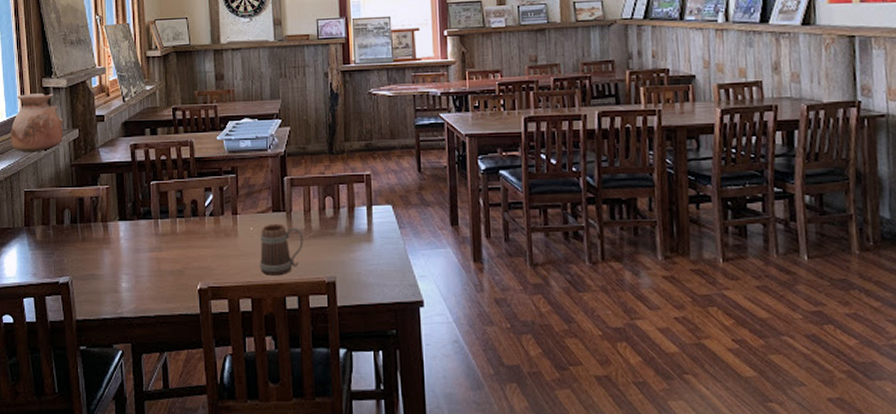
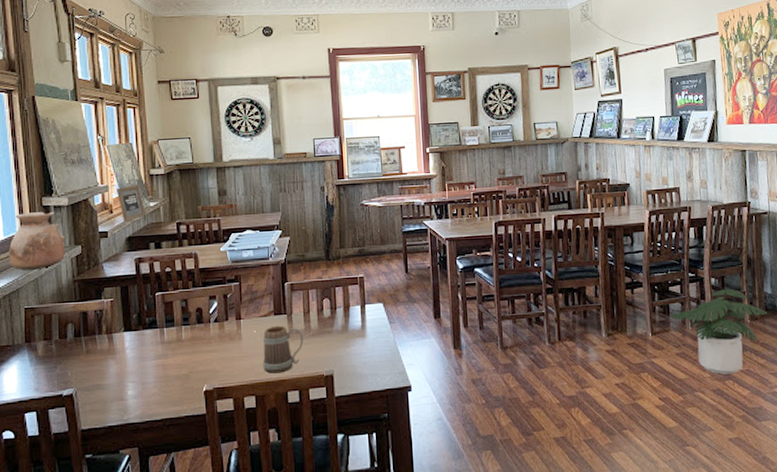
picture frame: none [112,66,143,107] -> present [116,184,147,223]
potted plant: none [748,209,885,317] -> present [670,288,768,375]

